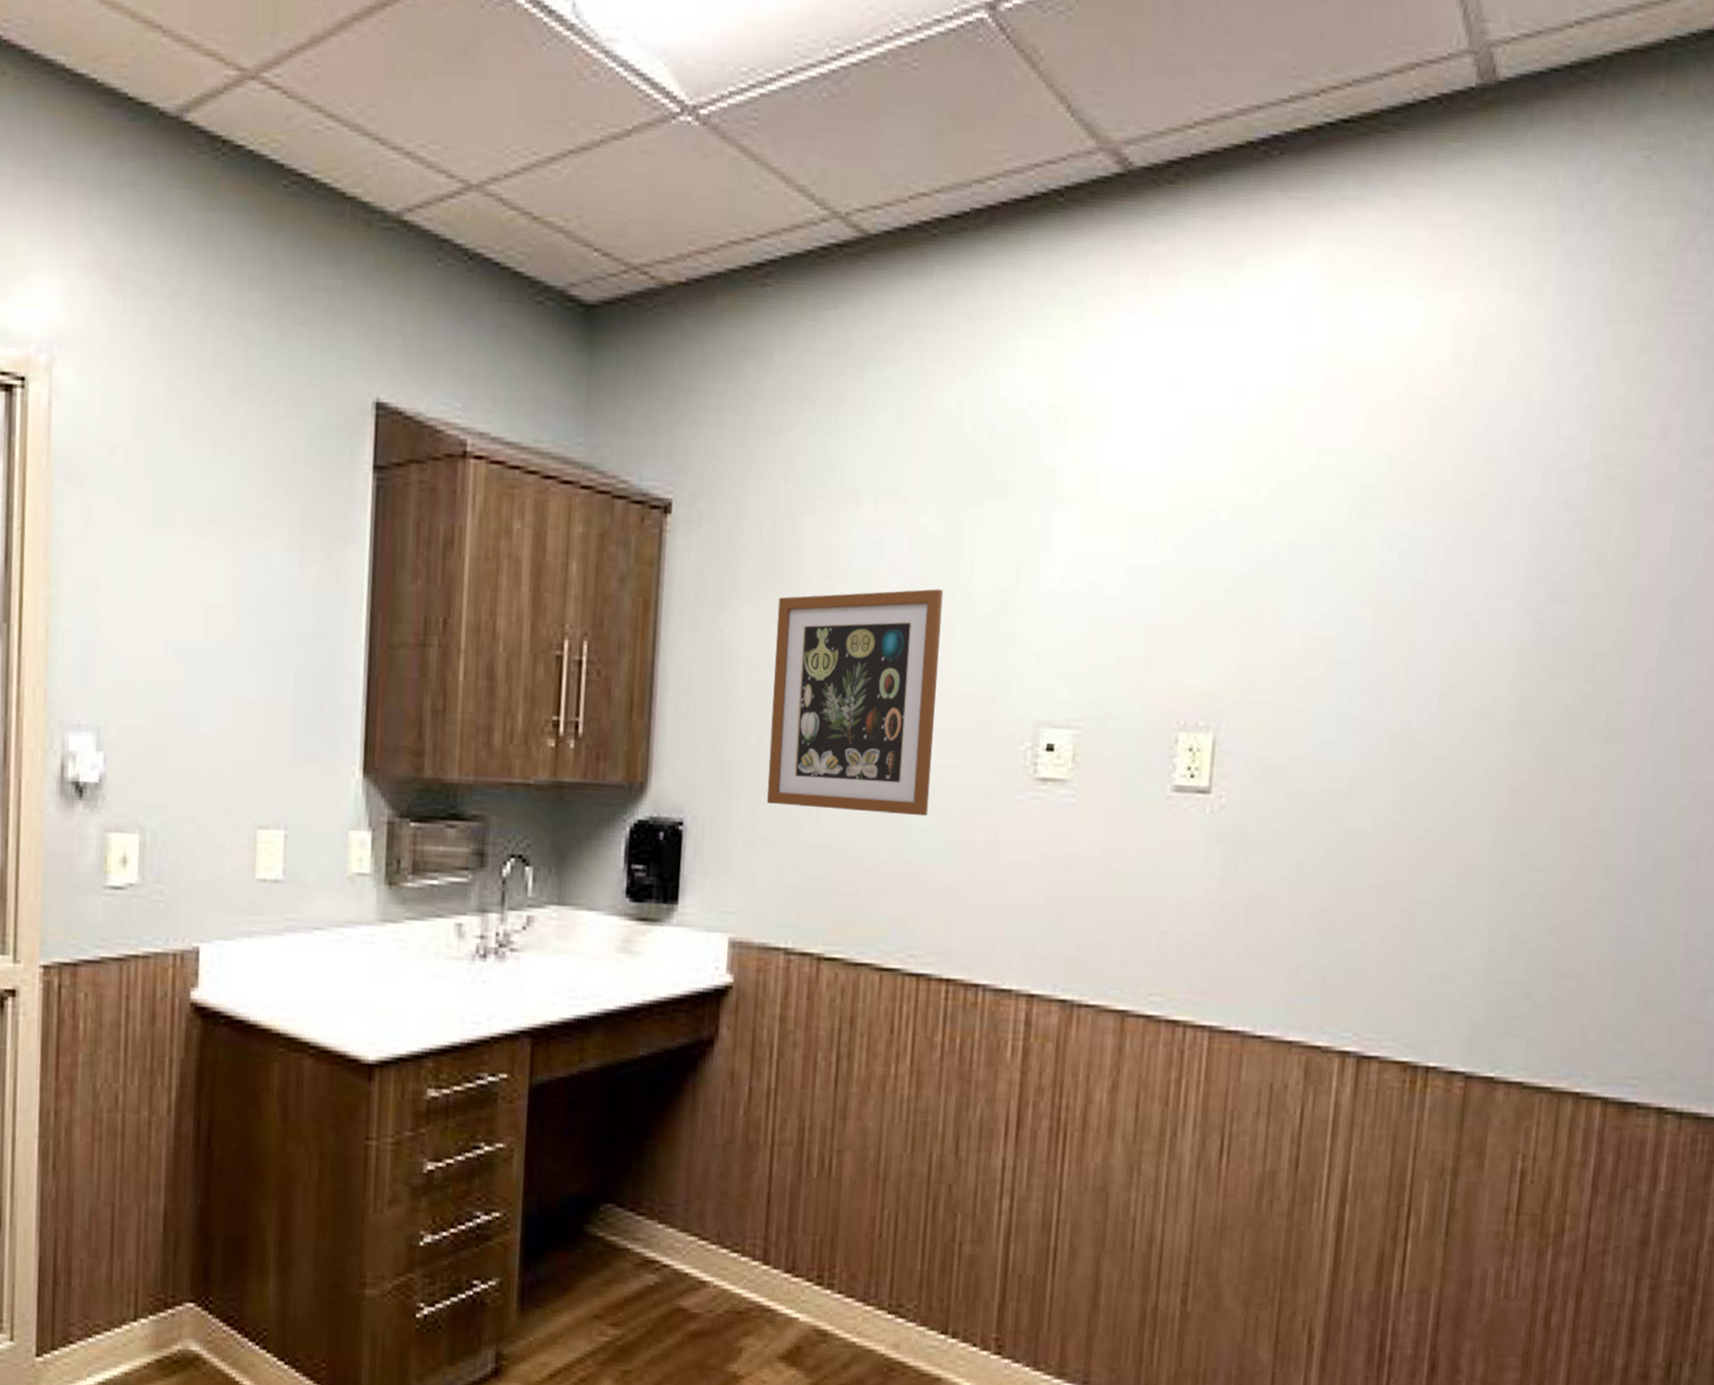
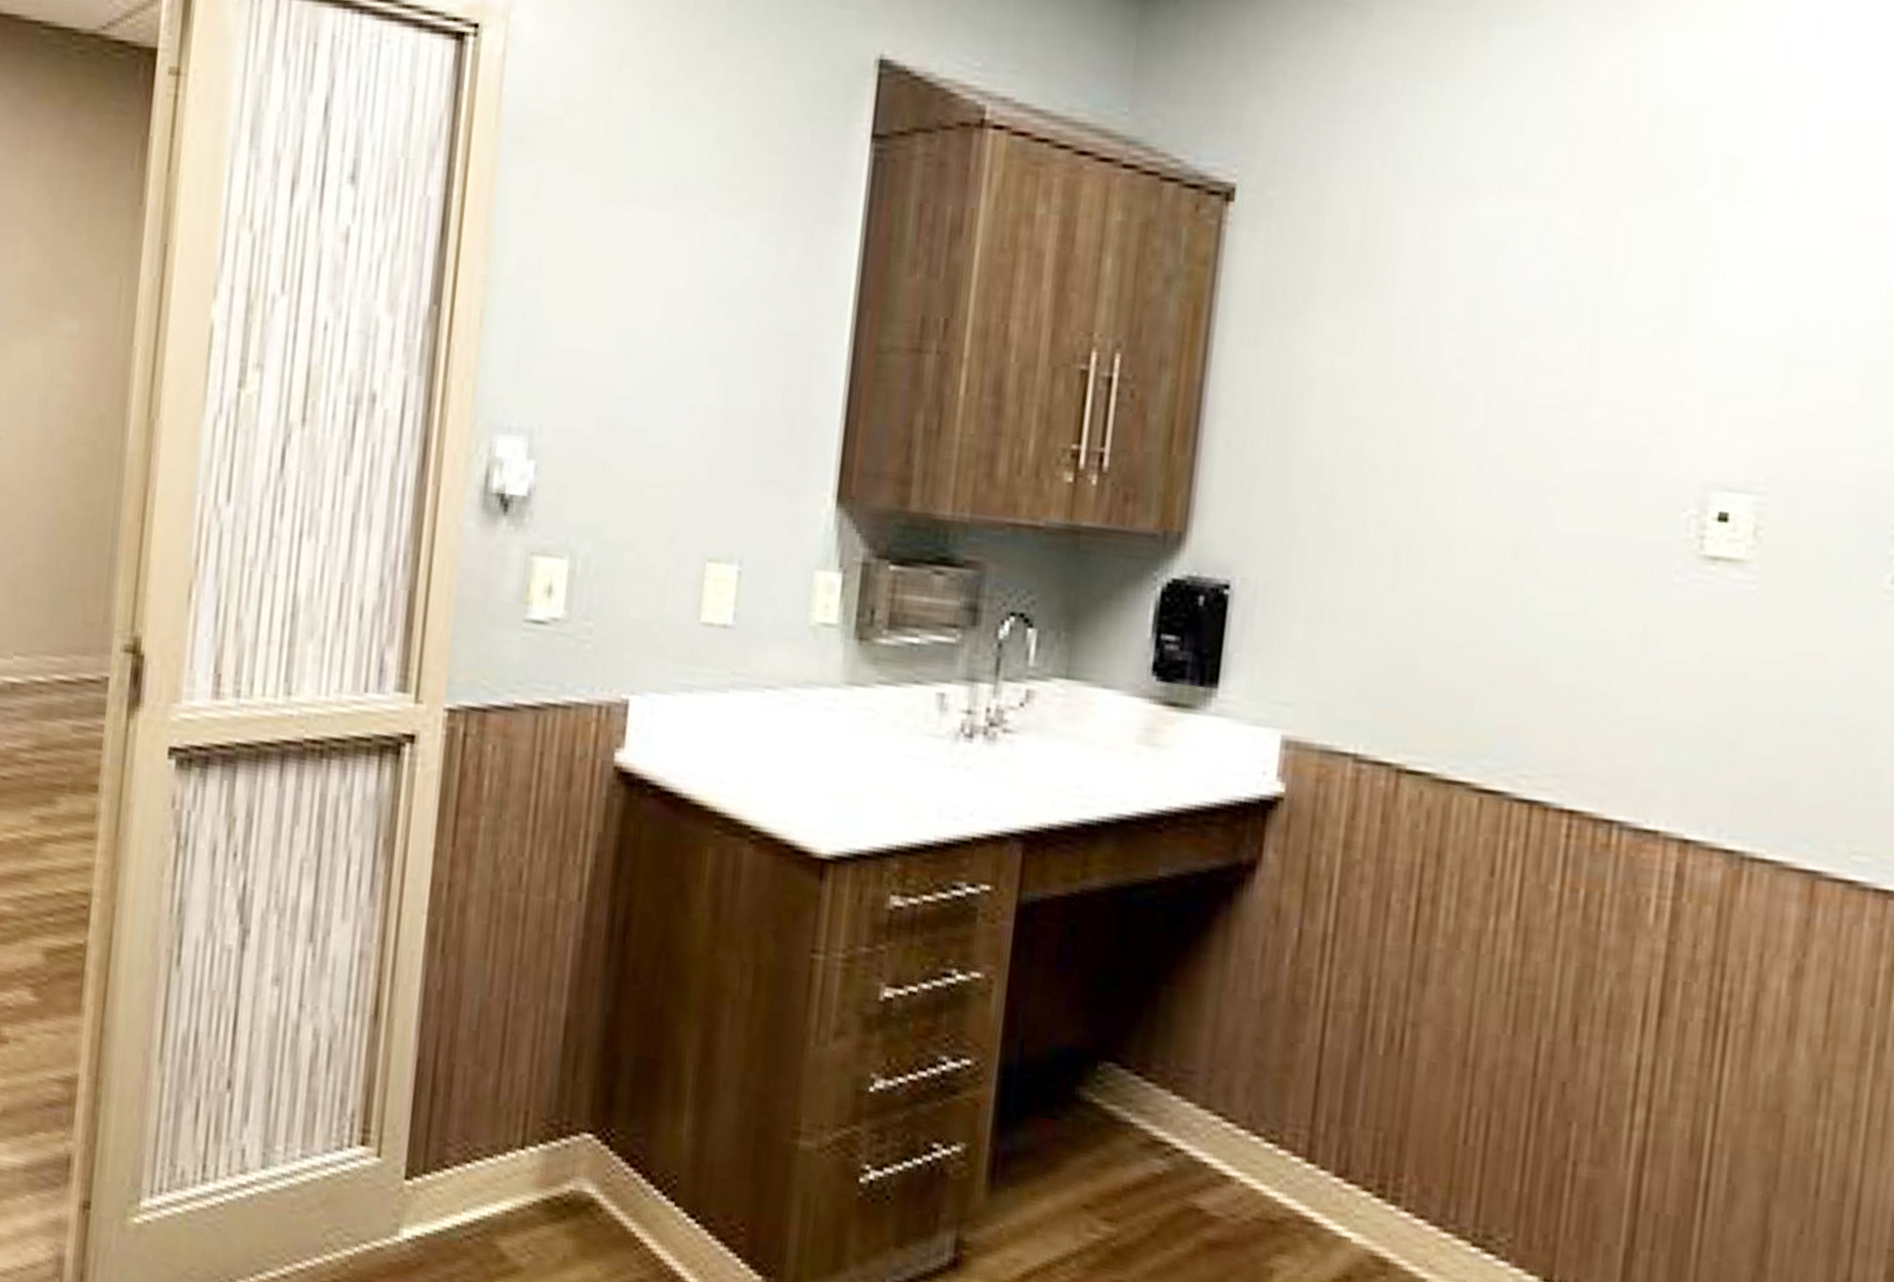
wall art: present [766,589,943,816] -> none [1339,306,1585,597]

